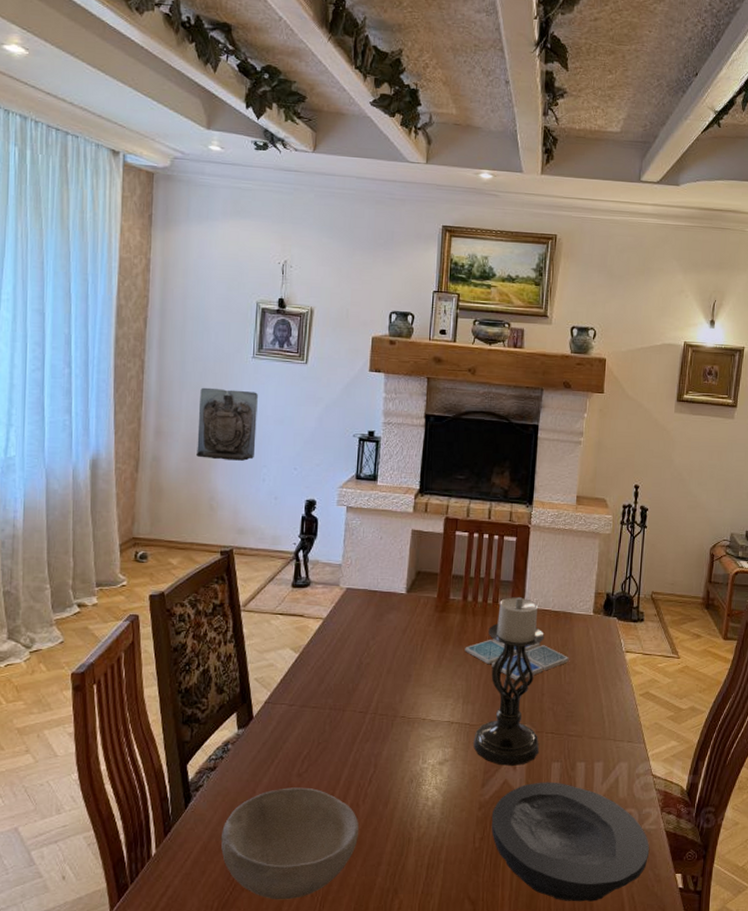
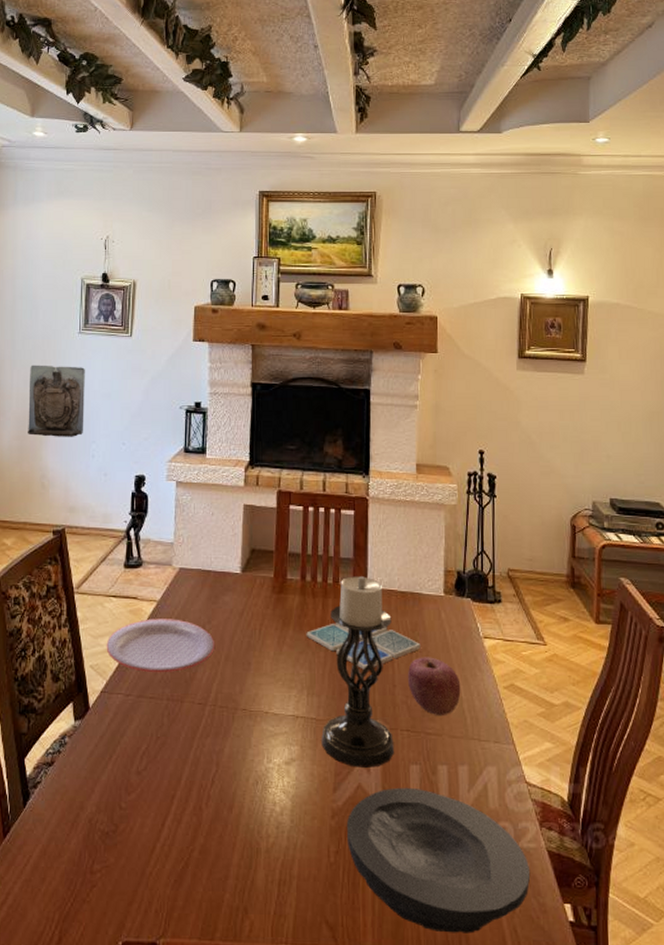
bowl: present [220,787,360,900] -> none [60,787,204,915]
plate: none [271,635,379,685] -> present [106,618,215,673]
apple: none [555,669,602,721] -> present [408,657,461,716]

